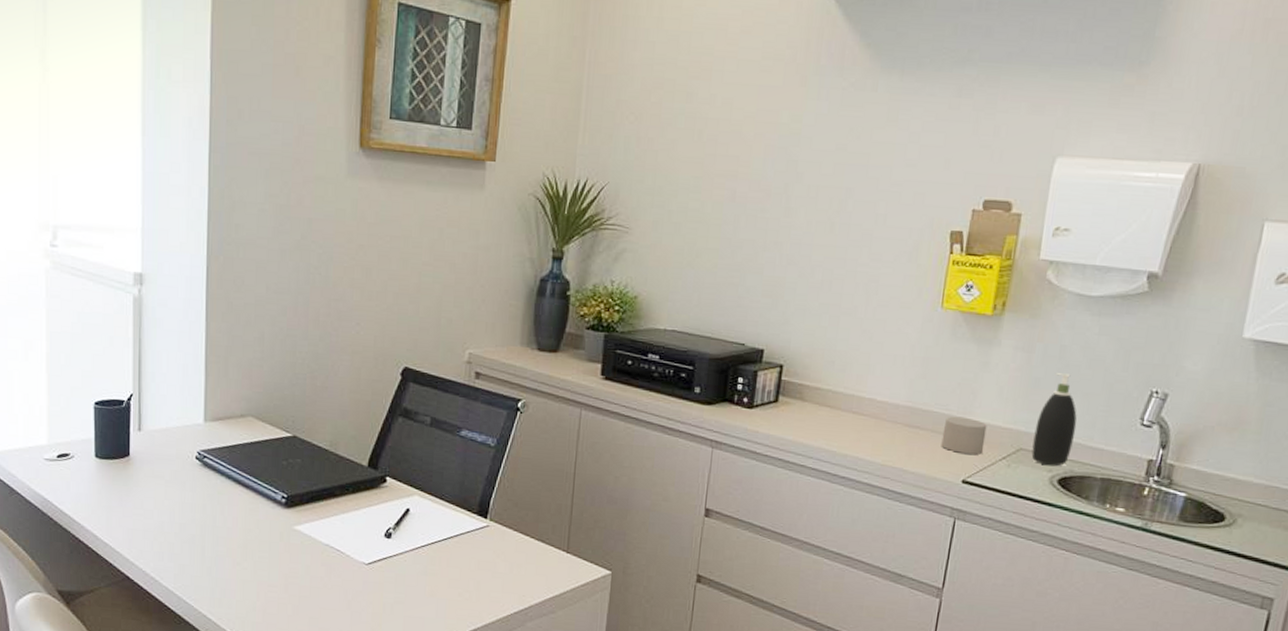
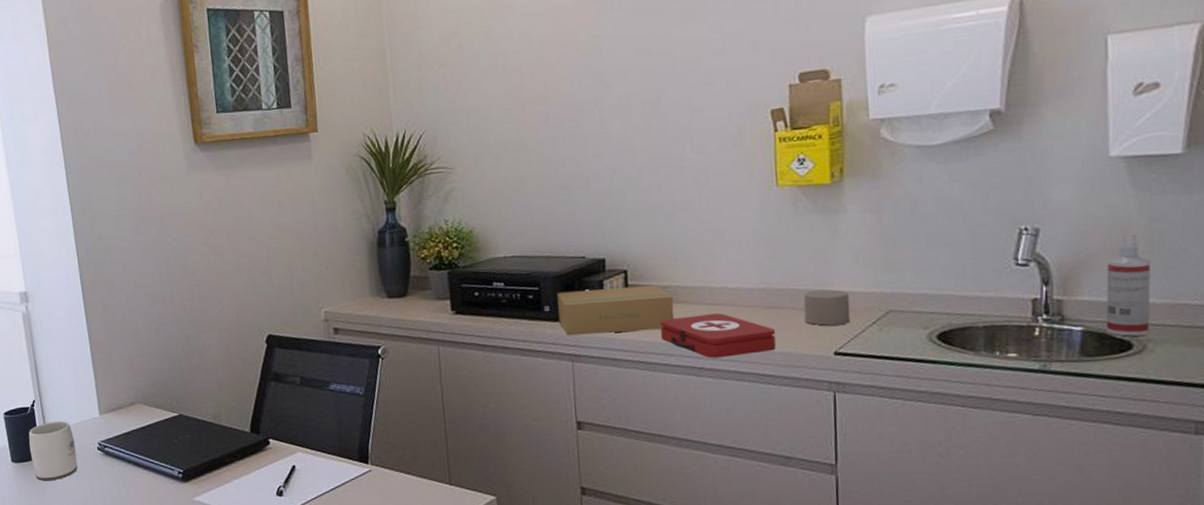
mug: none [118,420,171,485] -> present [28,420,78,481]
box: none [706,375,822,430] -> present [557,284,675,336]
first aid kit: none [803,421,912,470] -> present [660,313,776,359]
soap dispenser: present [1031,373,1077,466] -> none [901,227,946,323]
spray bottle: none [1205,412,1257,510] -> present [1105,232,1151,337]

